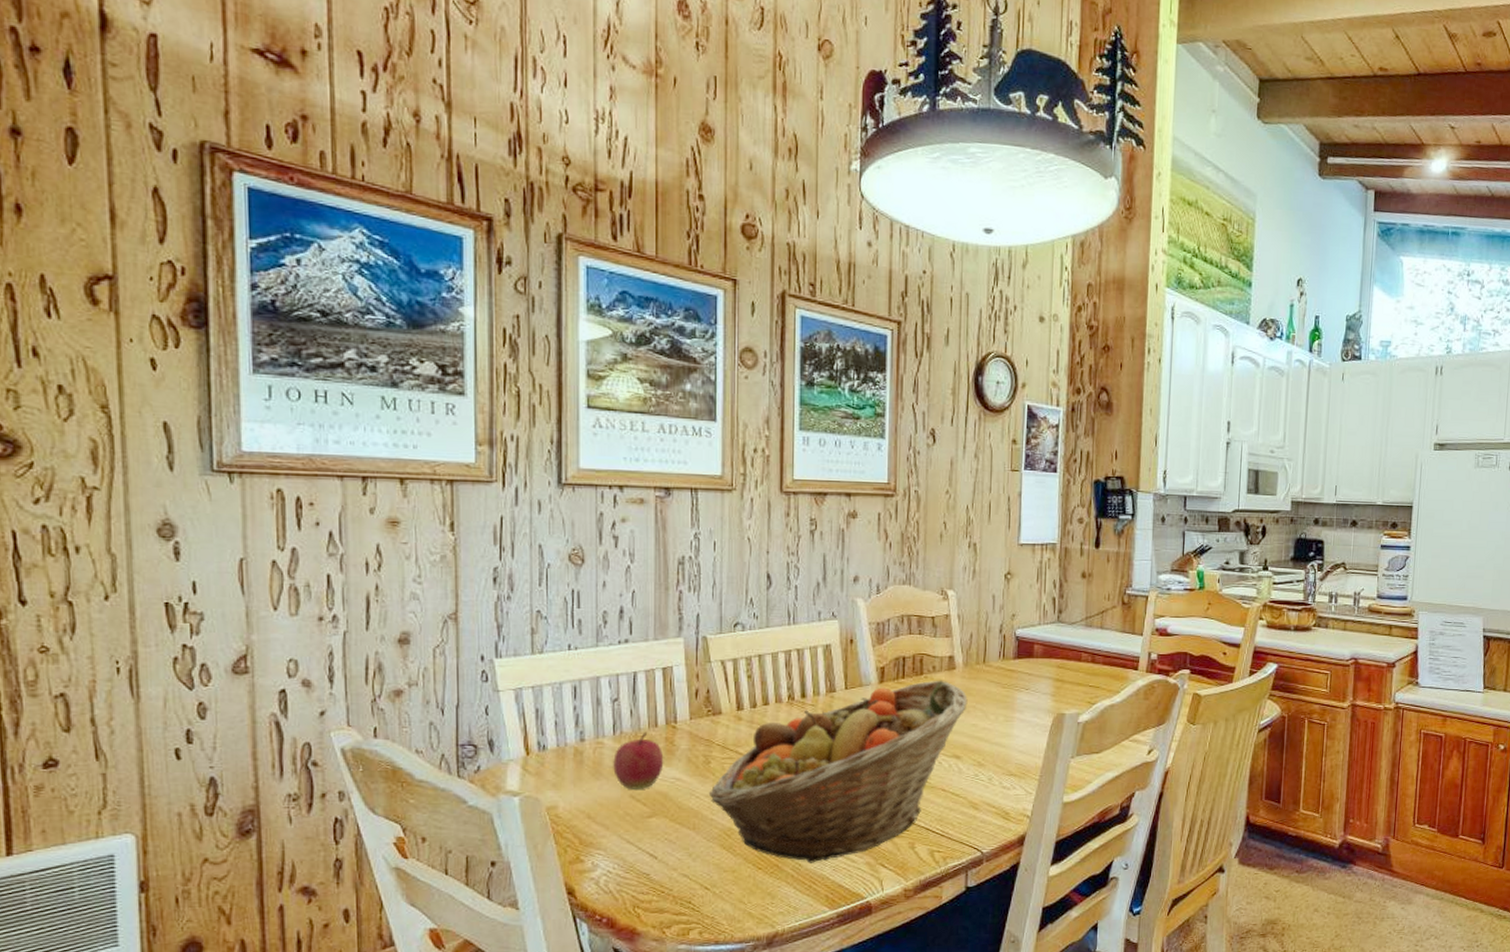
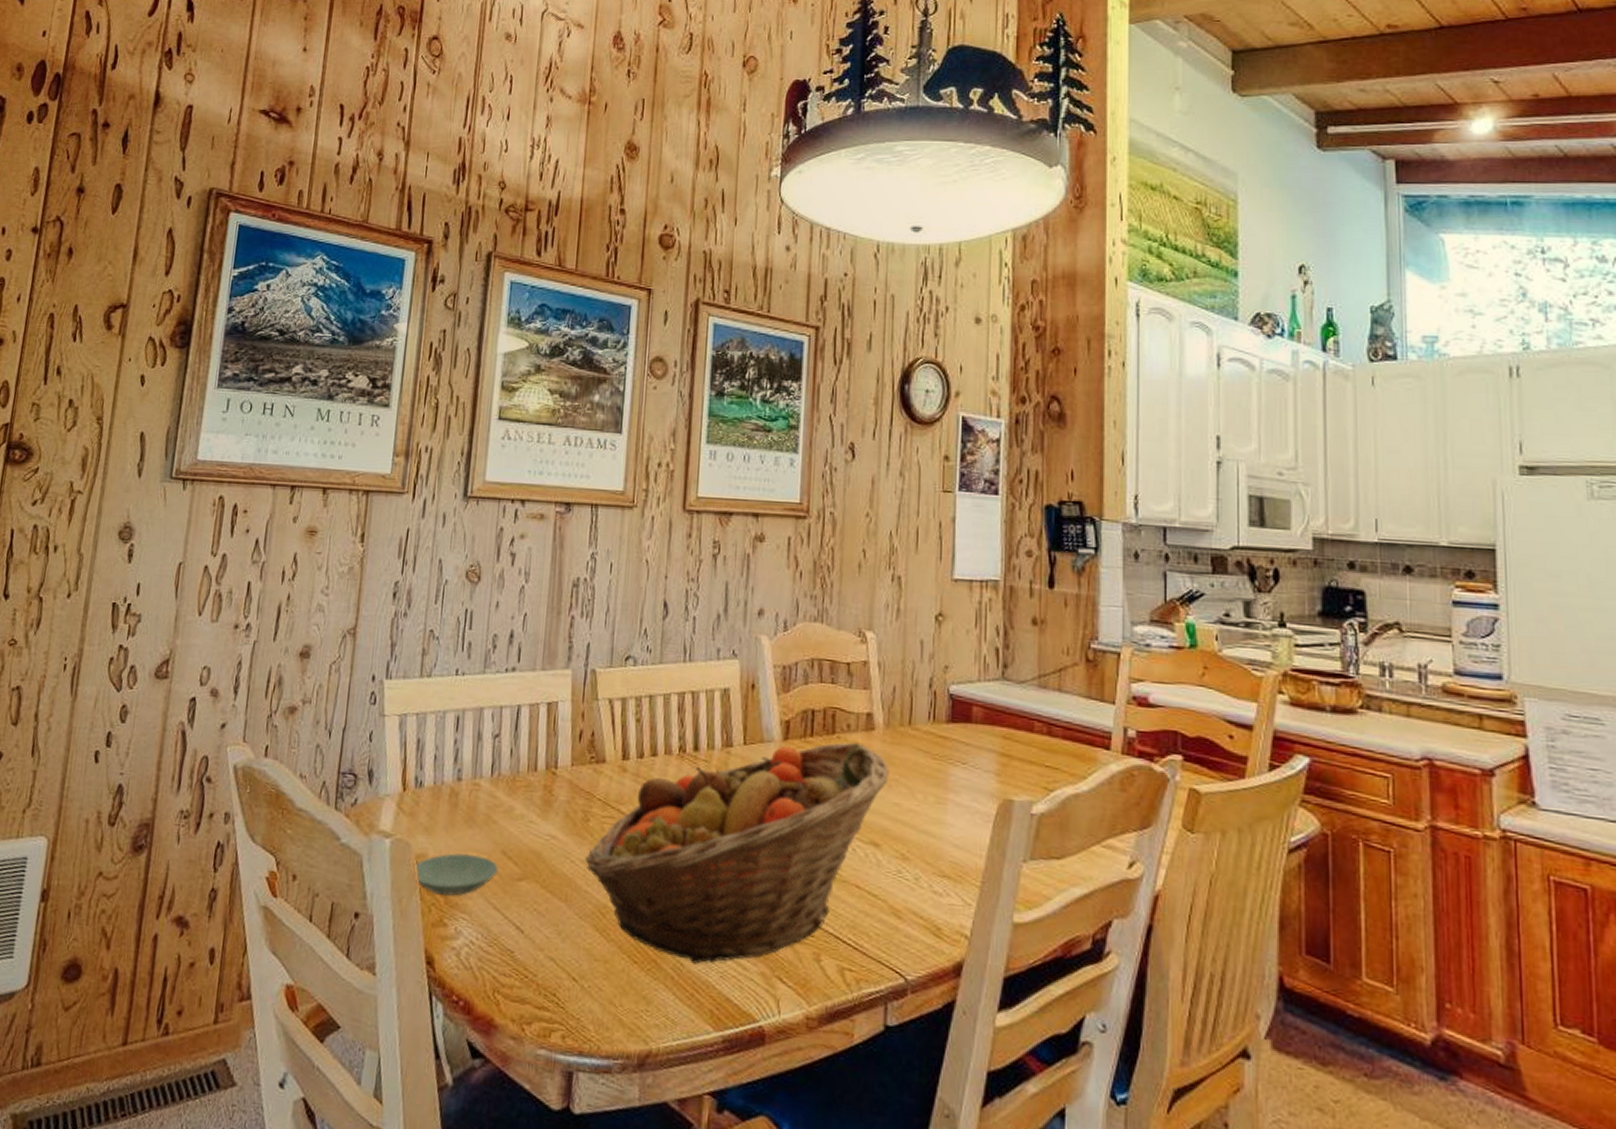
saucer: none [546,801,628,837] -> present [414,853,498,896]
apple: present [613,731,664,789] -> none [487,776,541,845]

